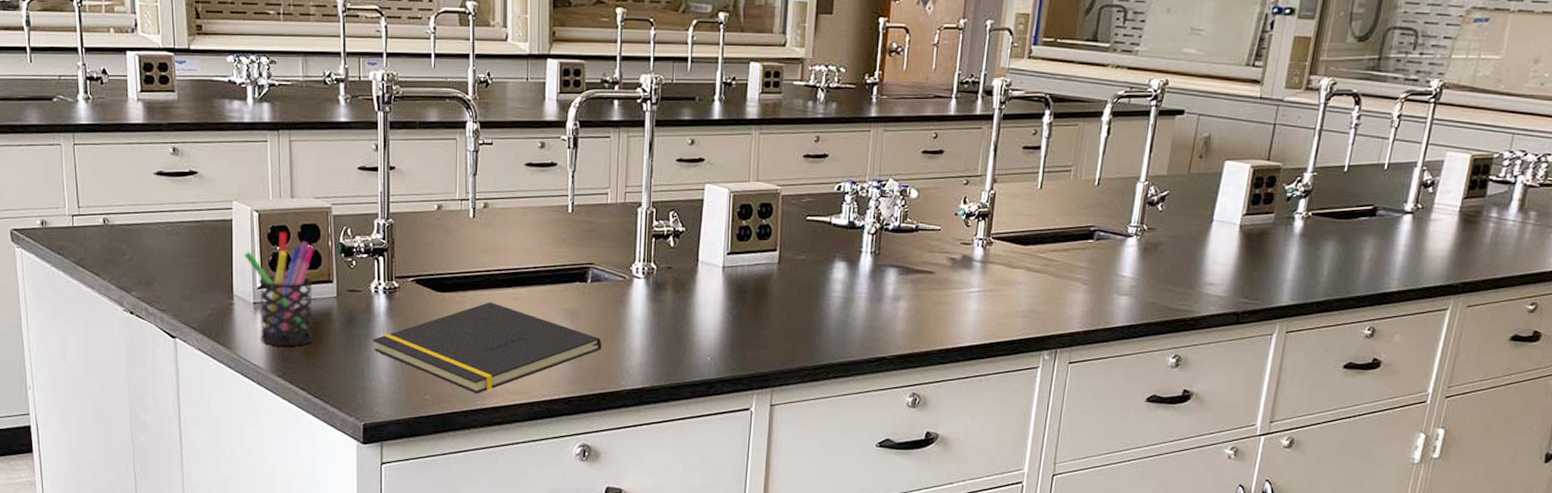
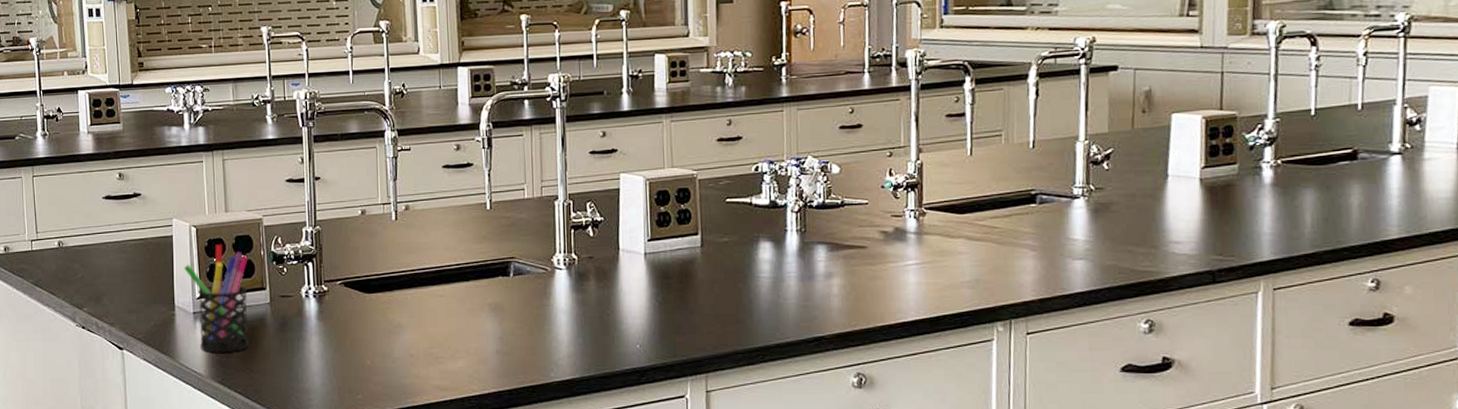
notepad: present [372,302,602,394] -> none [304,300,529,392]

